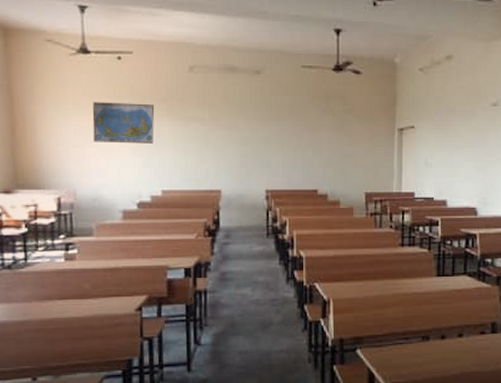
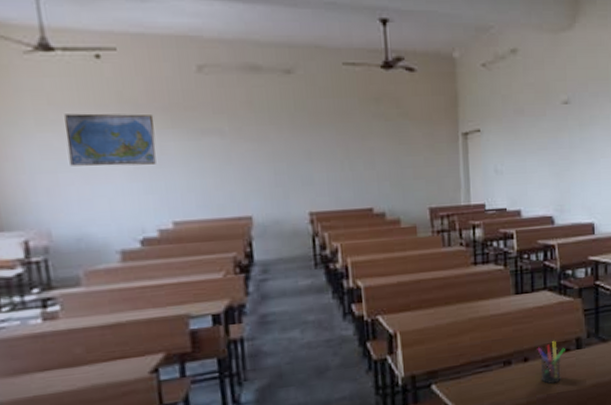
pen holder: none [454,323,481,363] -> present [537,341,565,384]

